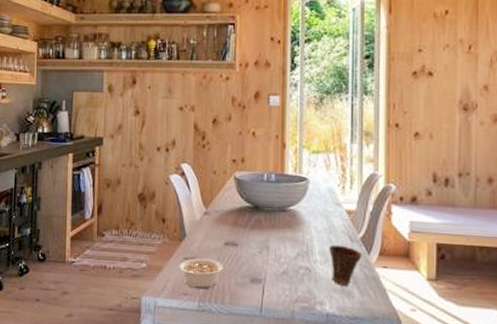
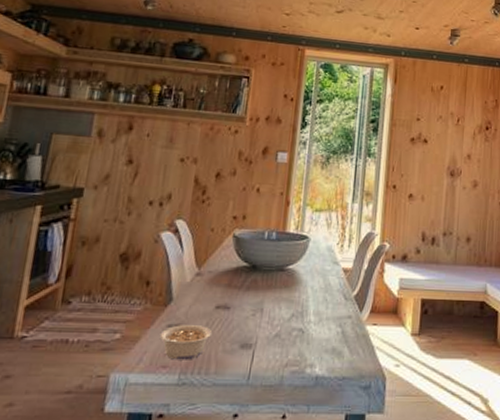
cup: present [329,244,362,286] -> none [323,303,355,346]

